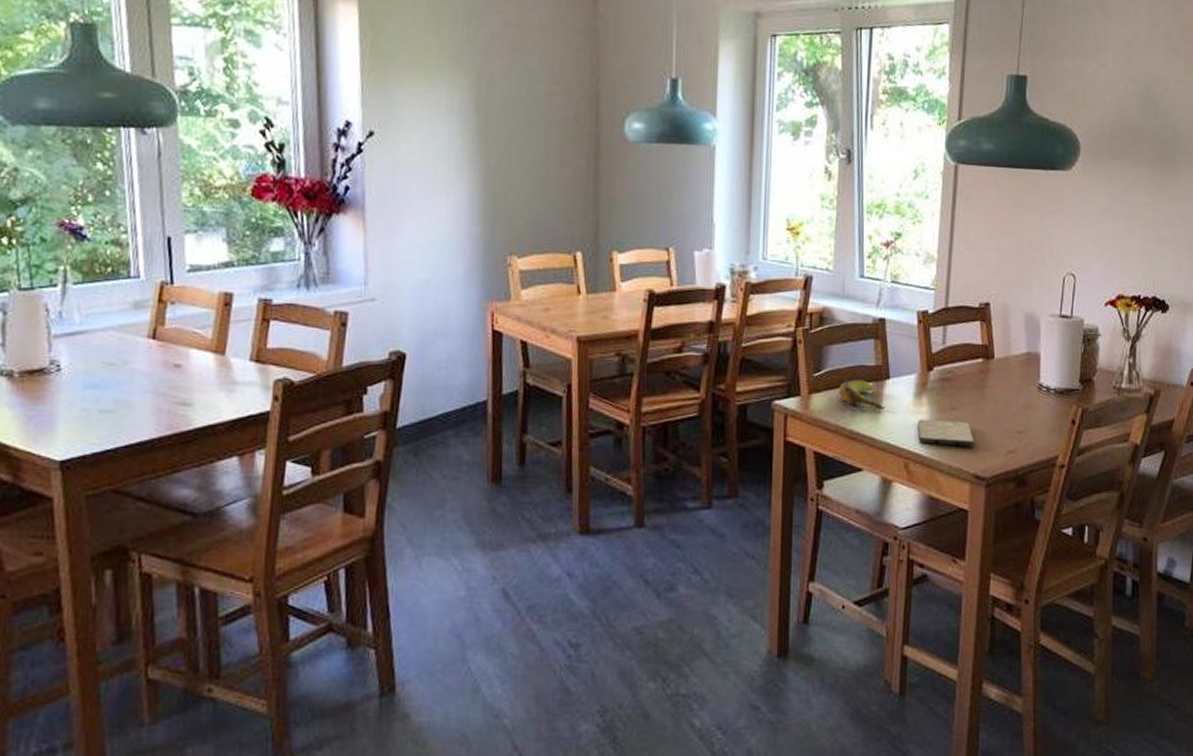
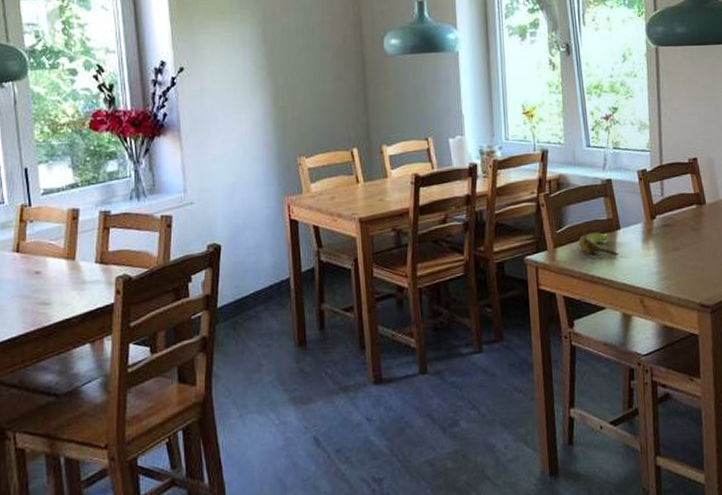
cutting board: present [918,419,974,447] -> none [648,259,697,282]

